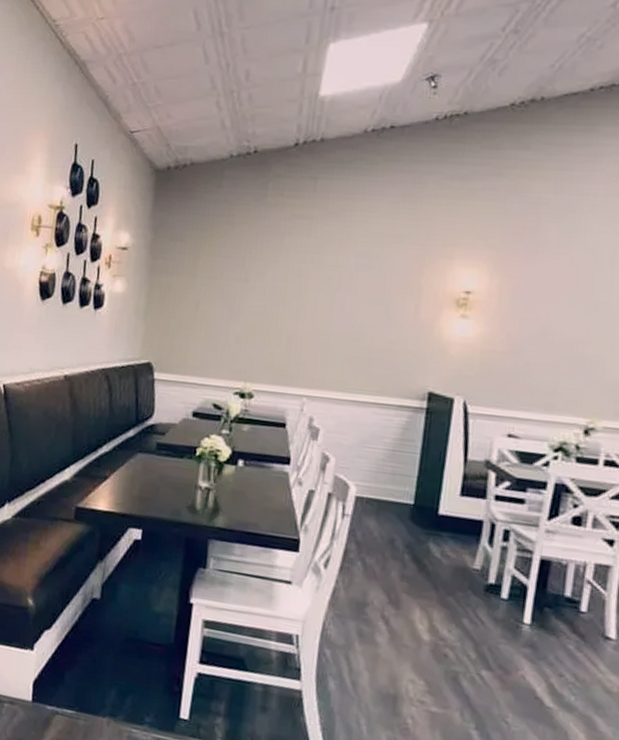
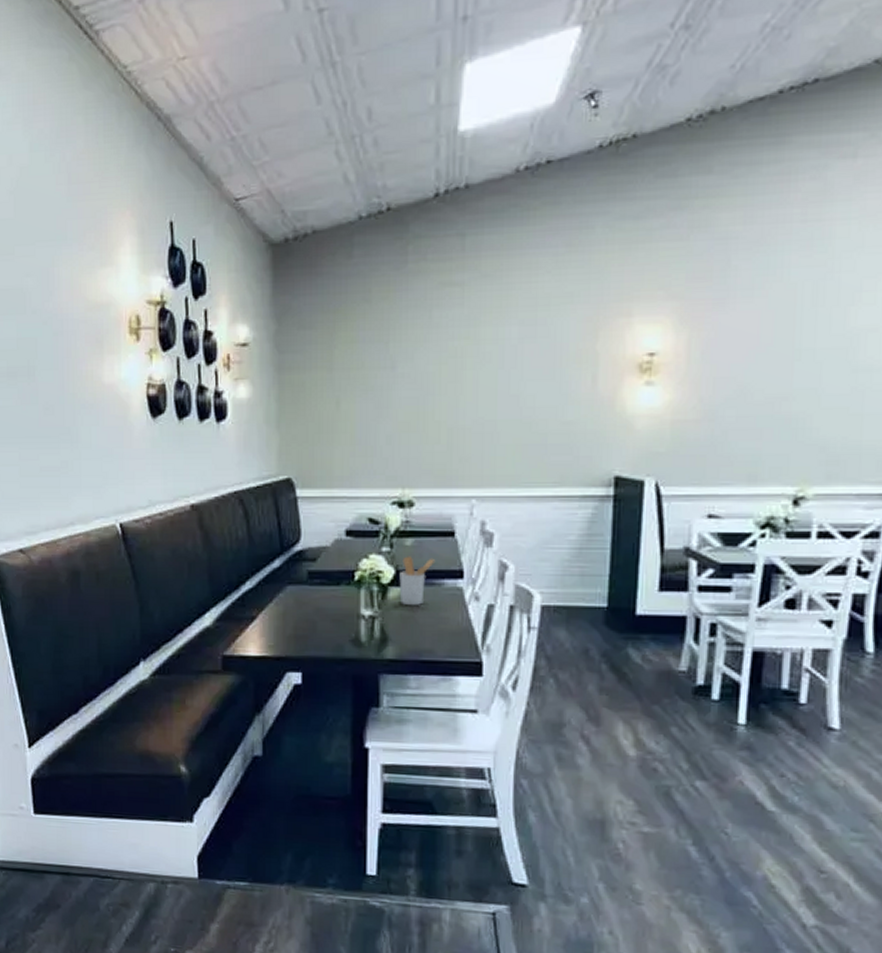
utensil holder: none [233,439,268,484] -> present [399,556,436,606]

